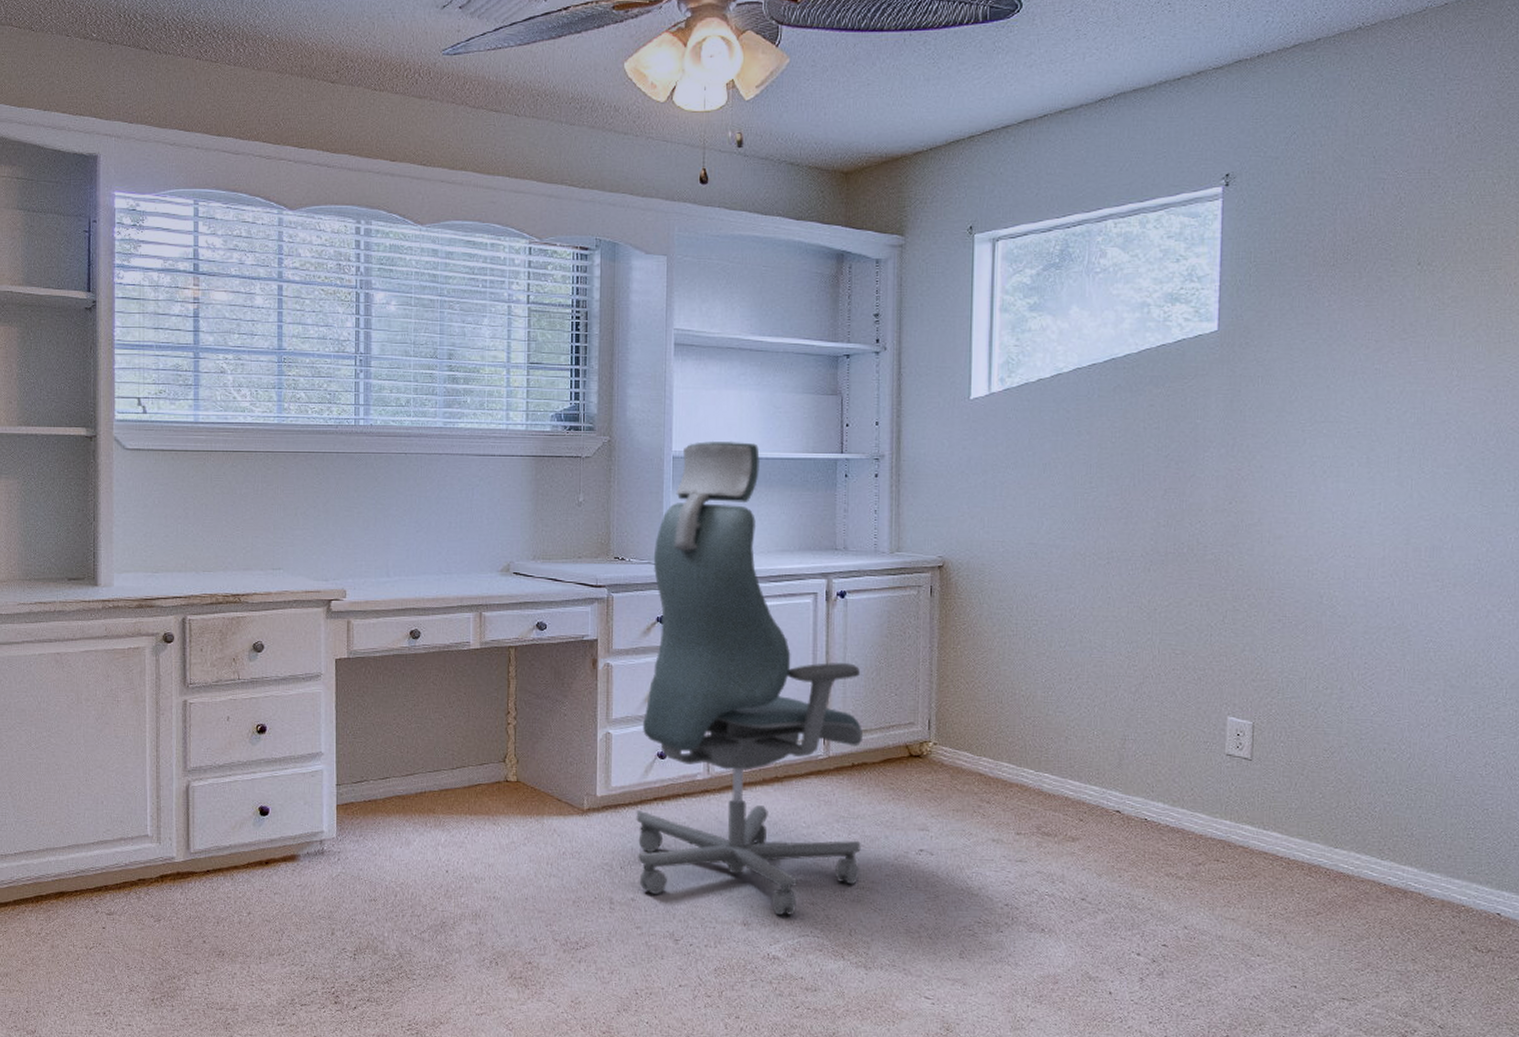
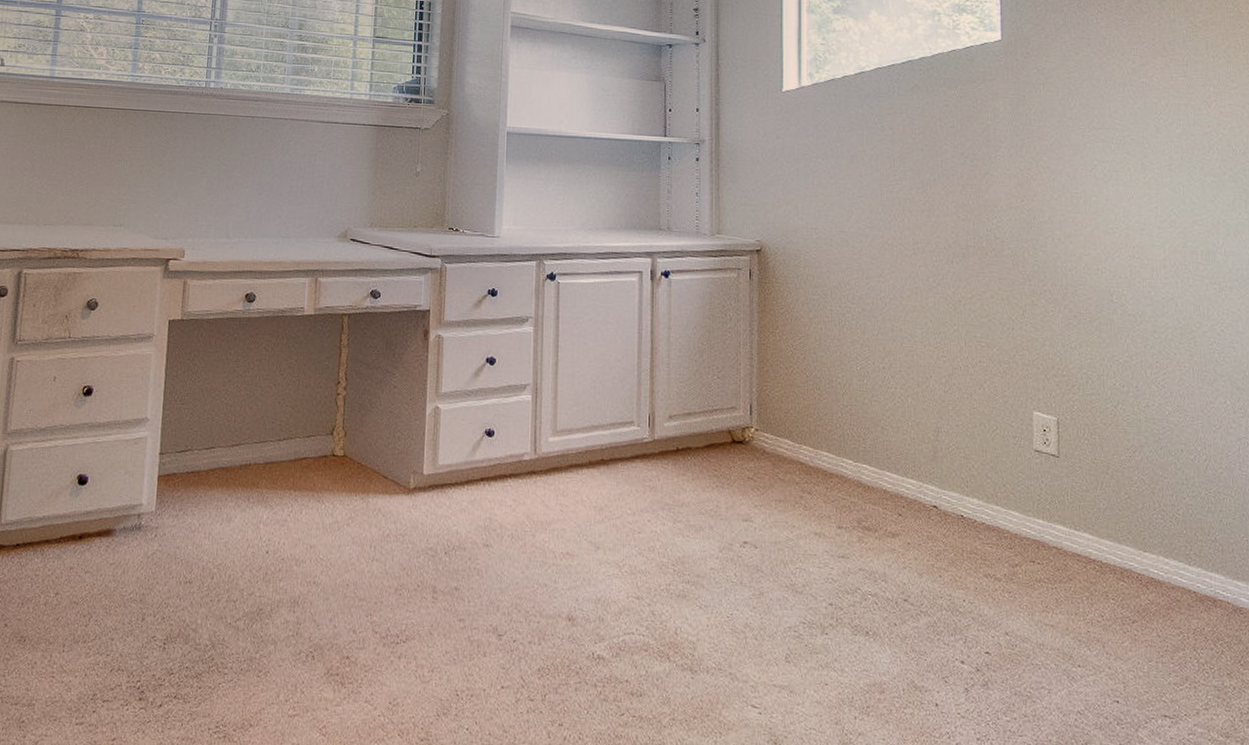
office chair: present [636,440,862,915] -> none [462,118,686,610]

